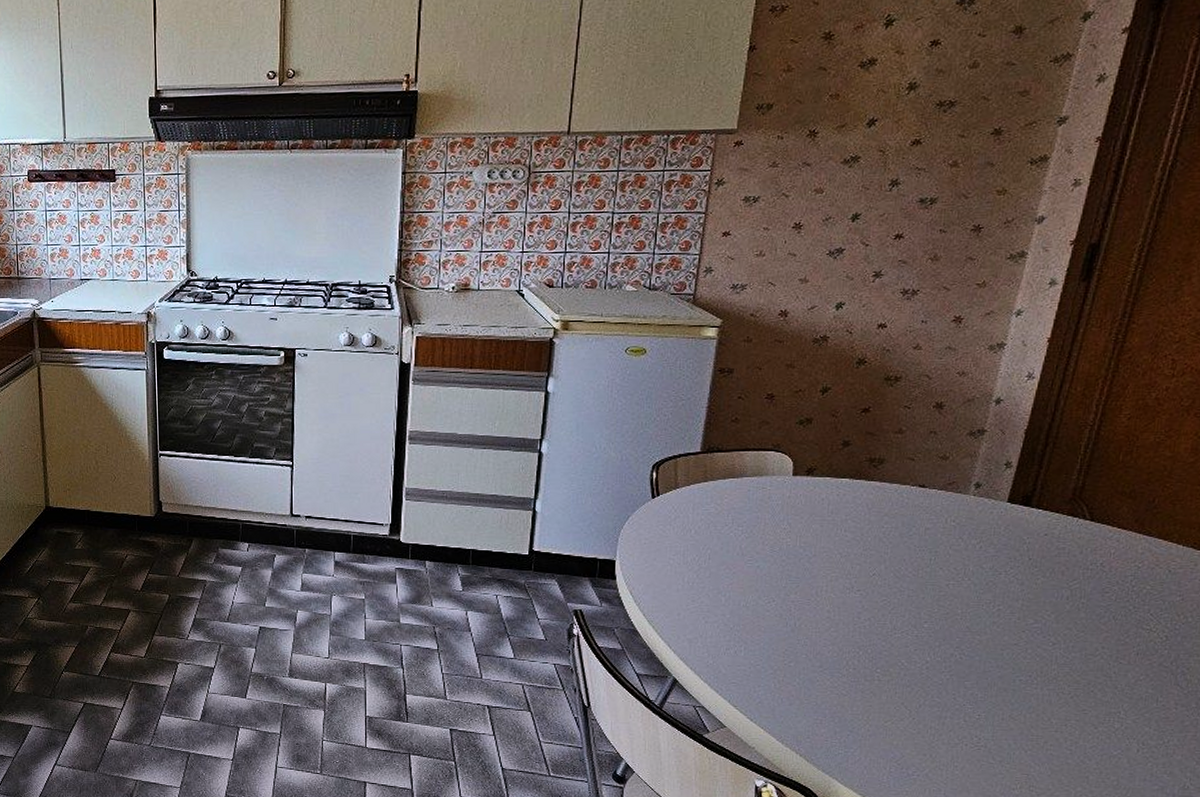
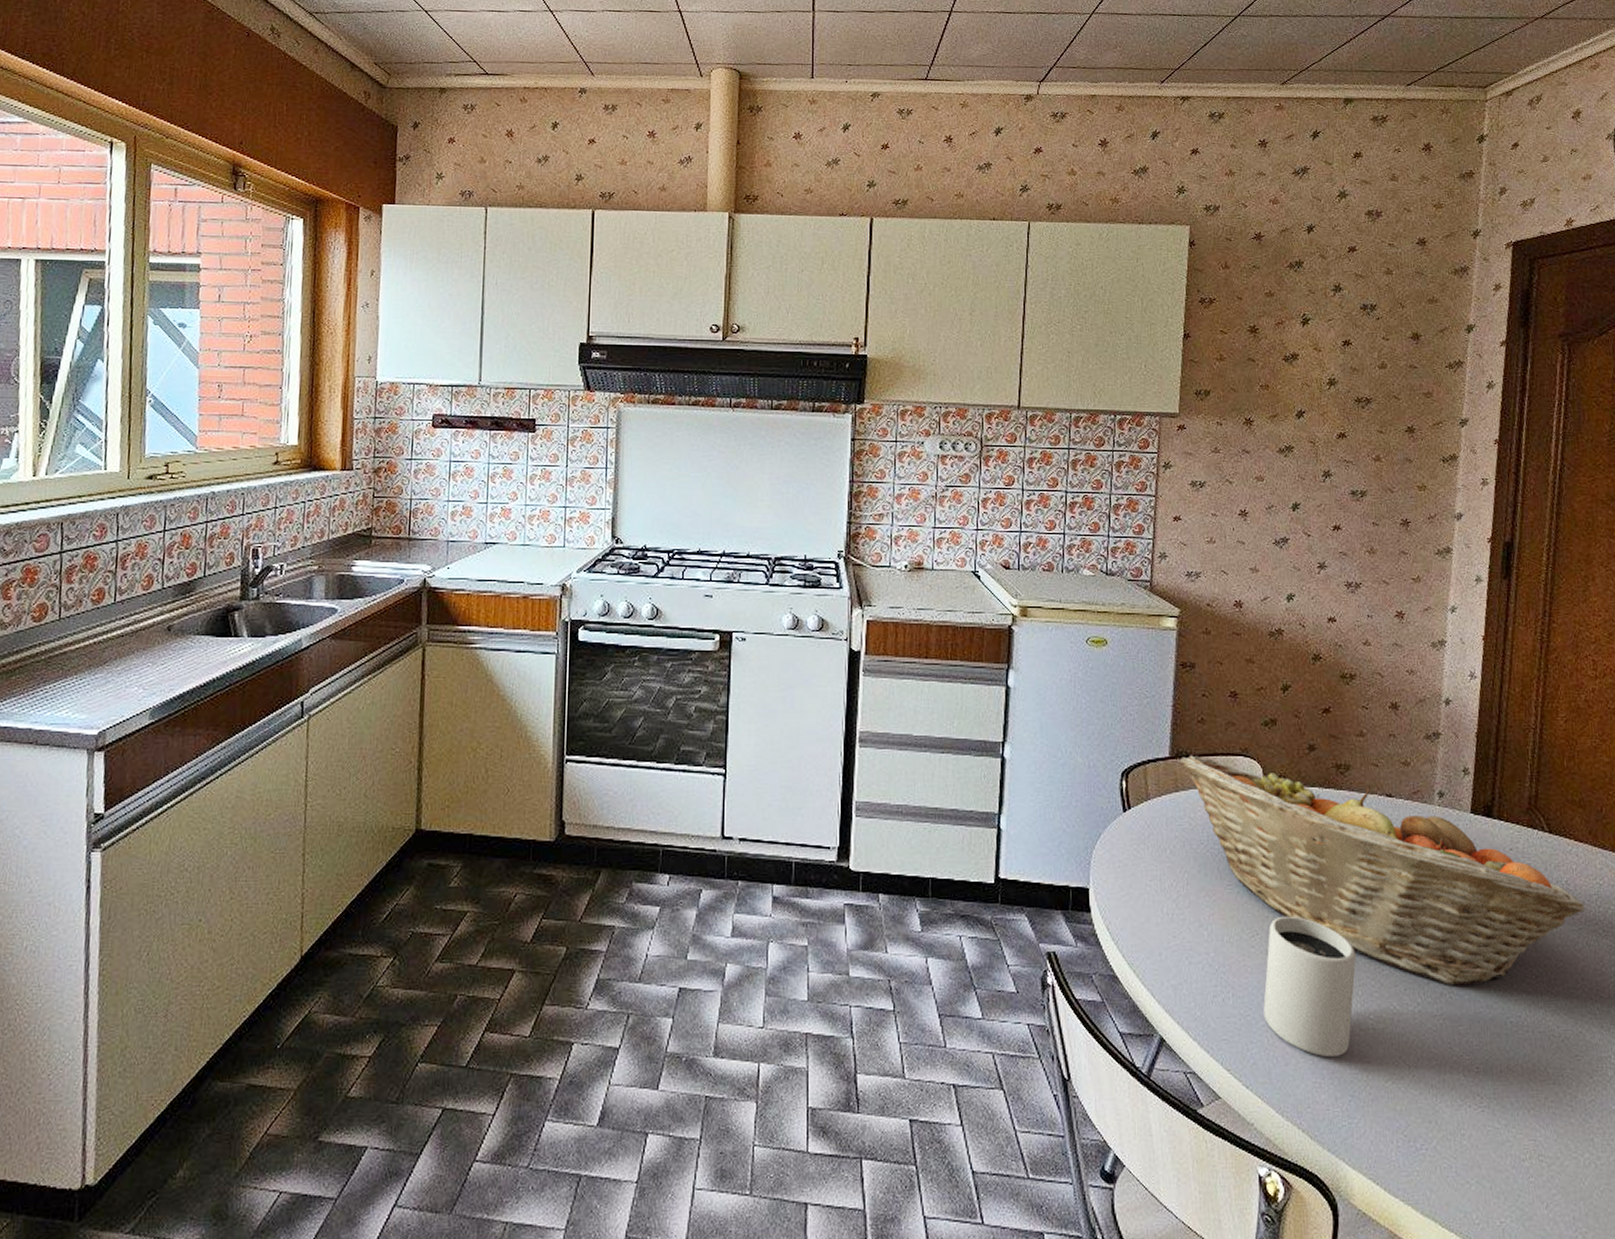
fruit basket: none [711,450,1119,649] -> present [1180,755,1586,986]
mug: none [773,586,870,701] -> present [1263,916,1357,1058]

